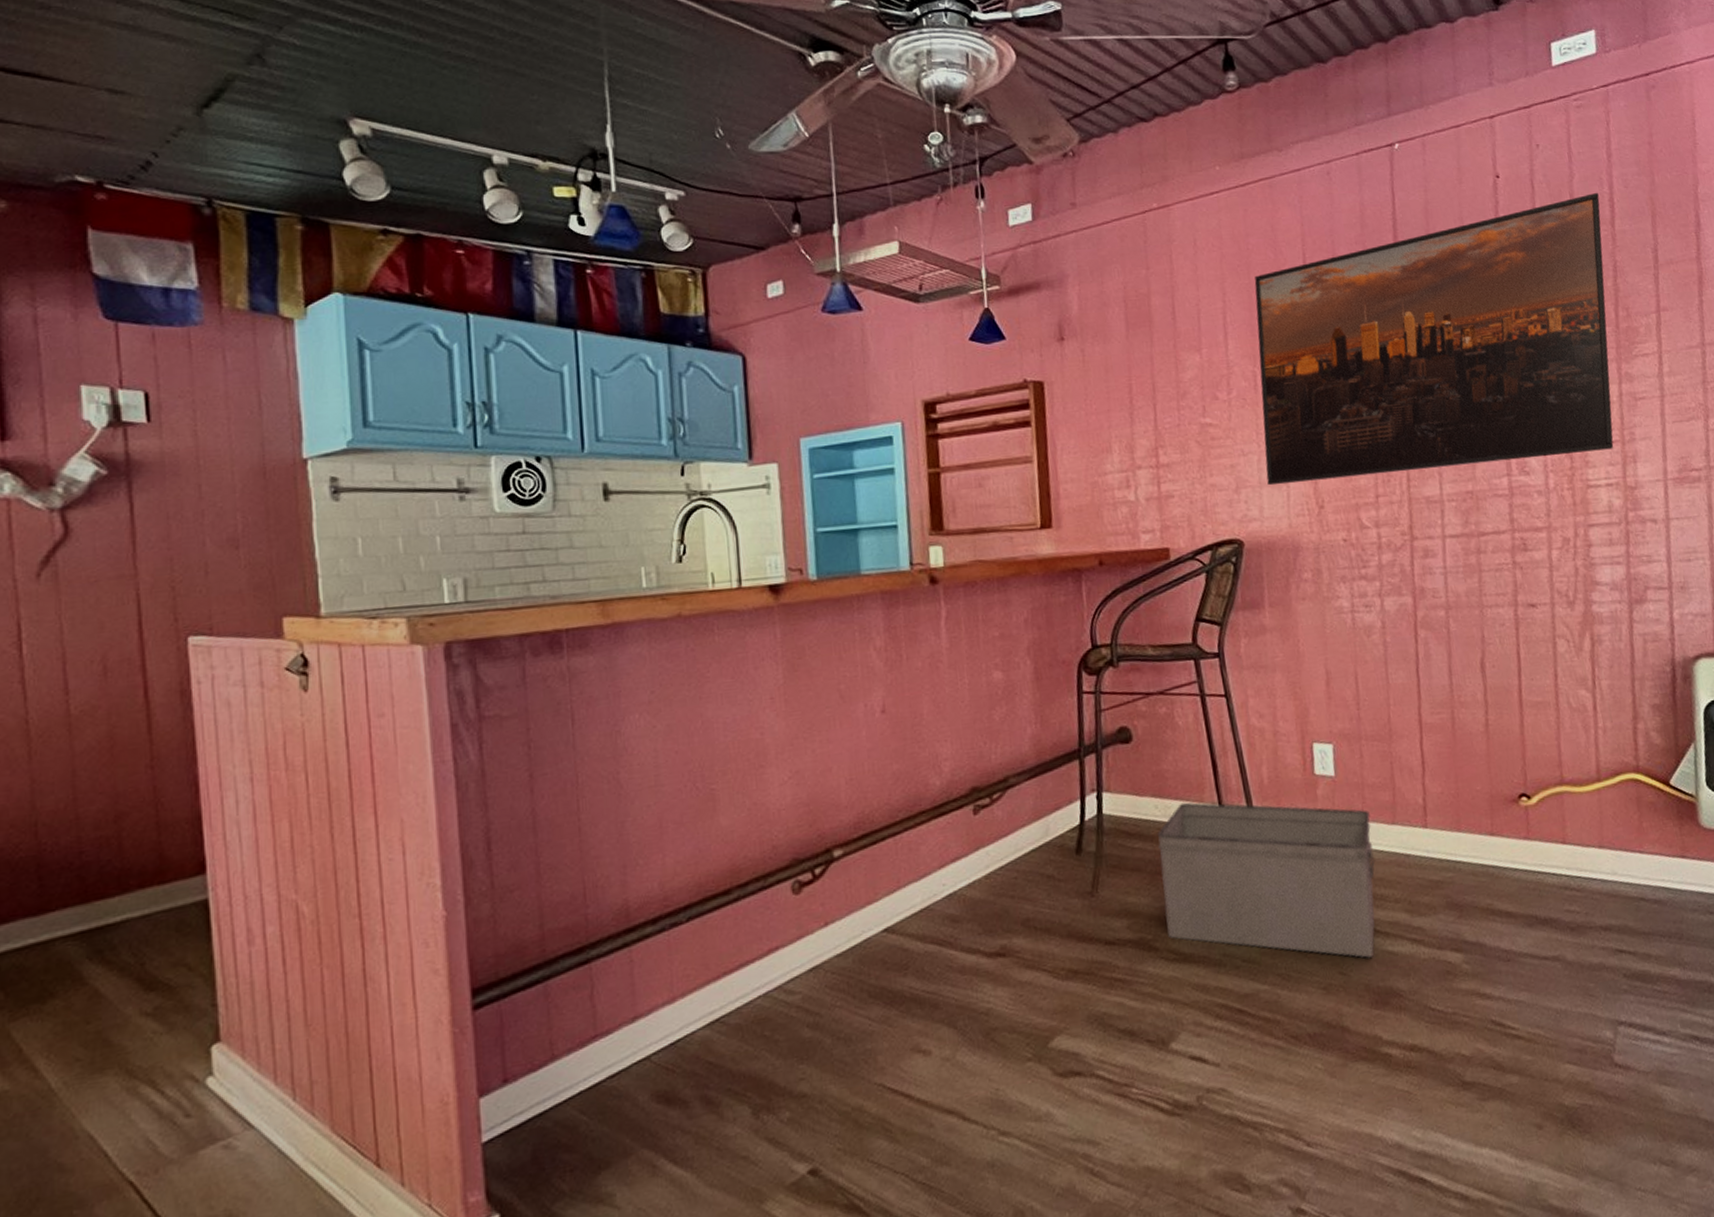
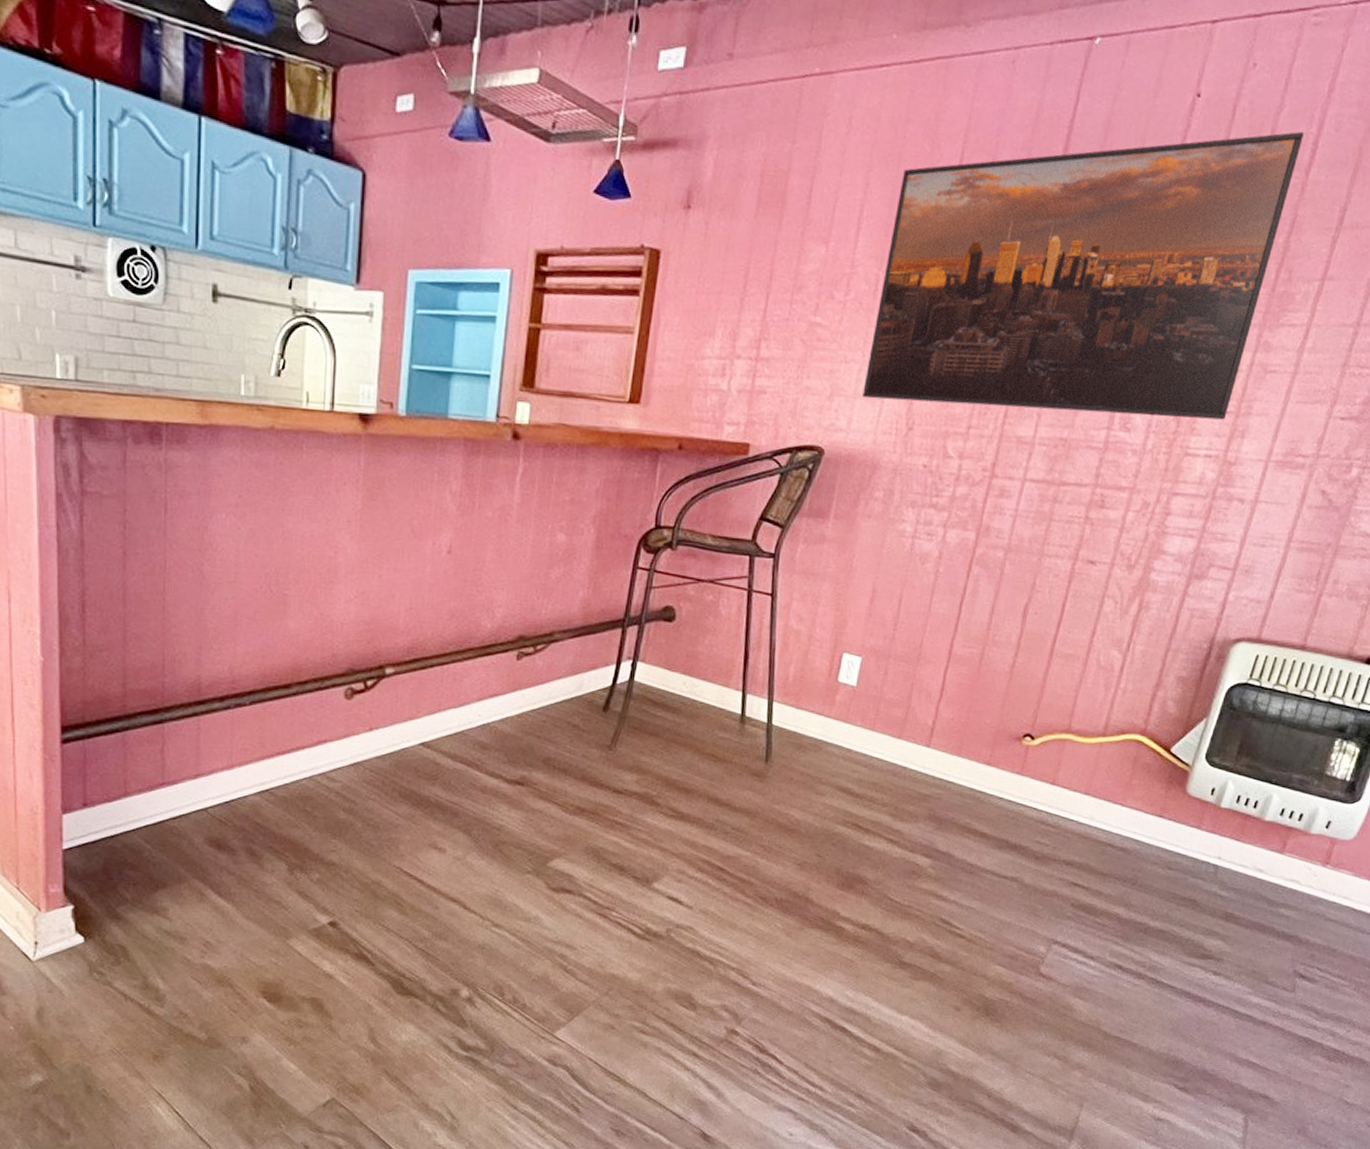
storage bin: present [1156,802,1375,958] -> none [670,684,880,847]

